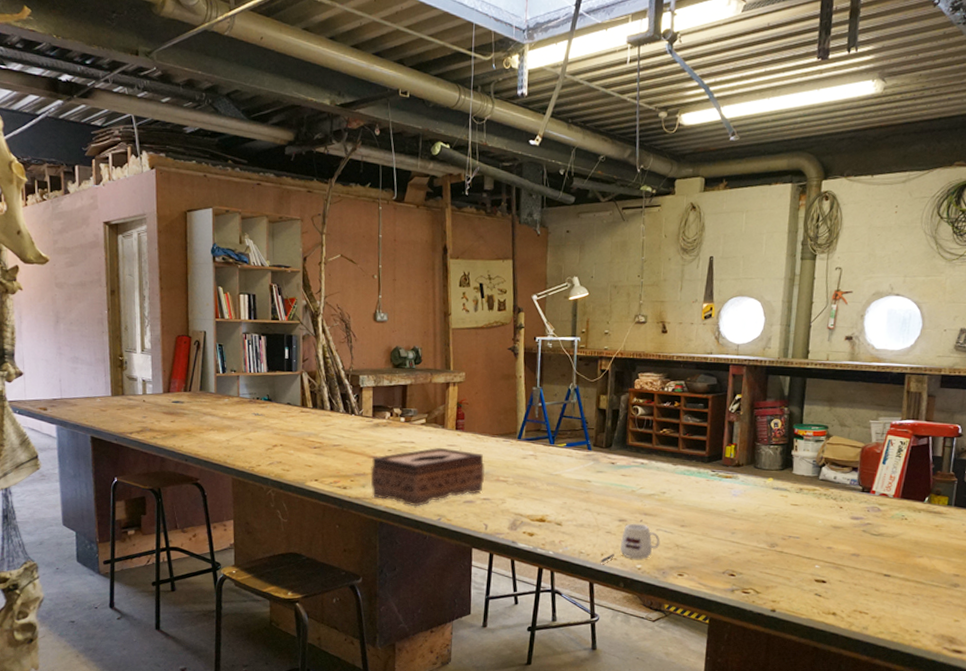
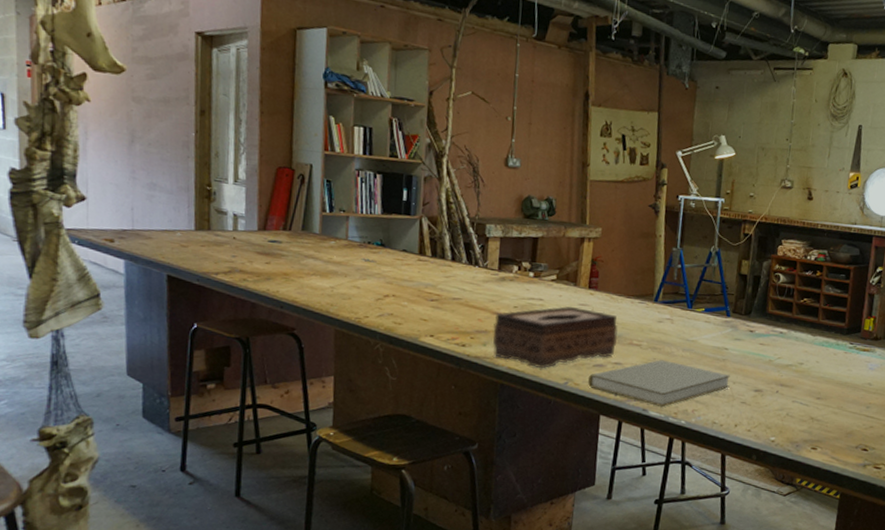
book: none [460,494,595,538] -> present [588,360,731,407]
mug: present [600,523,660,563] -> none [733,394,796,434]

